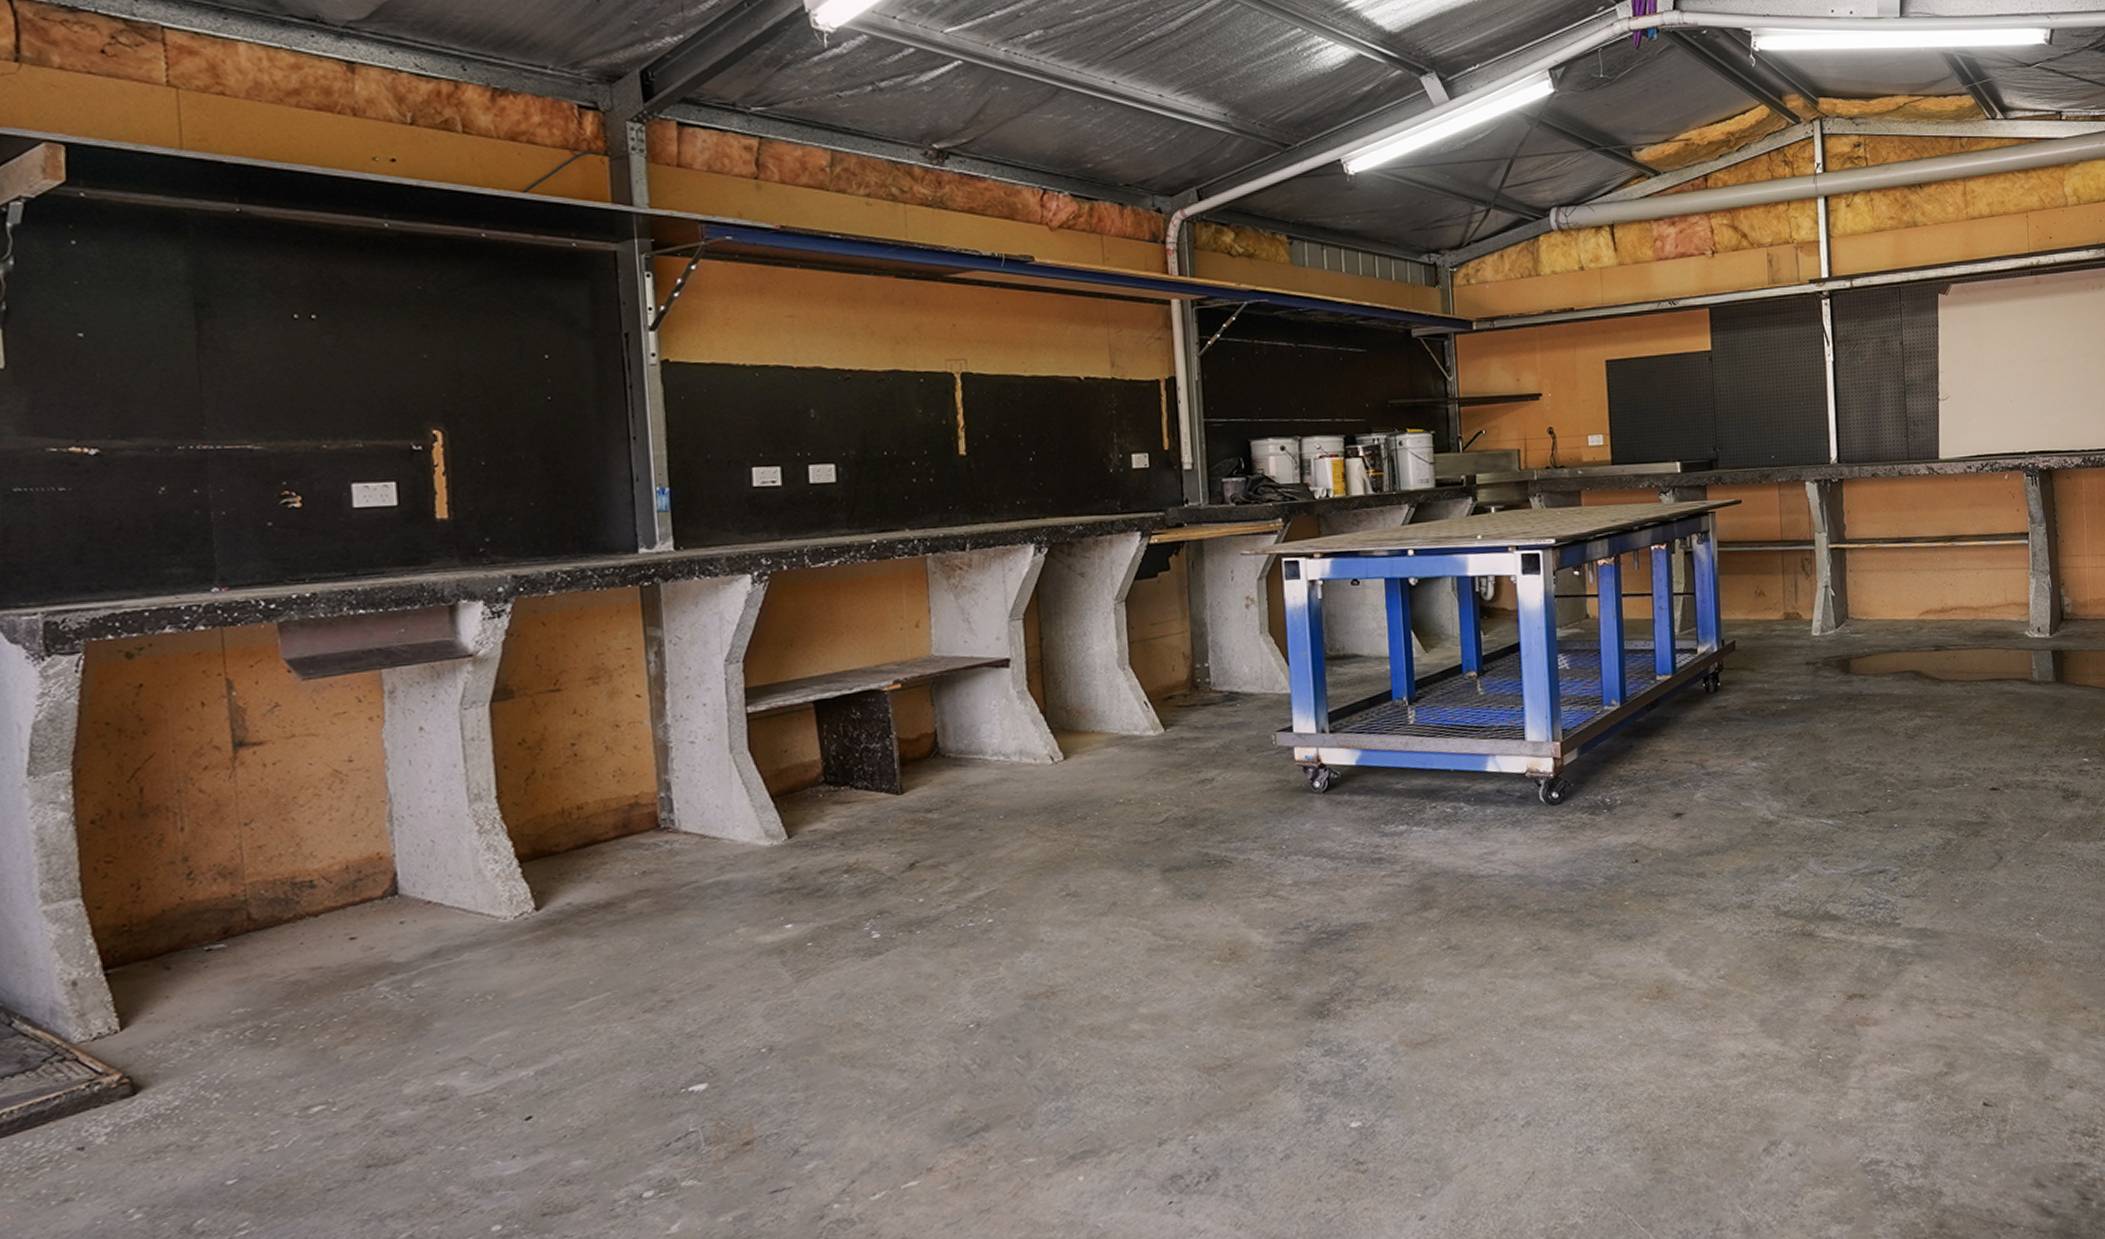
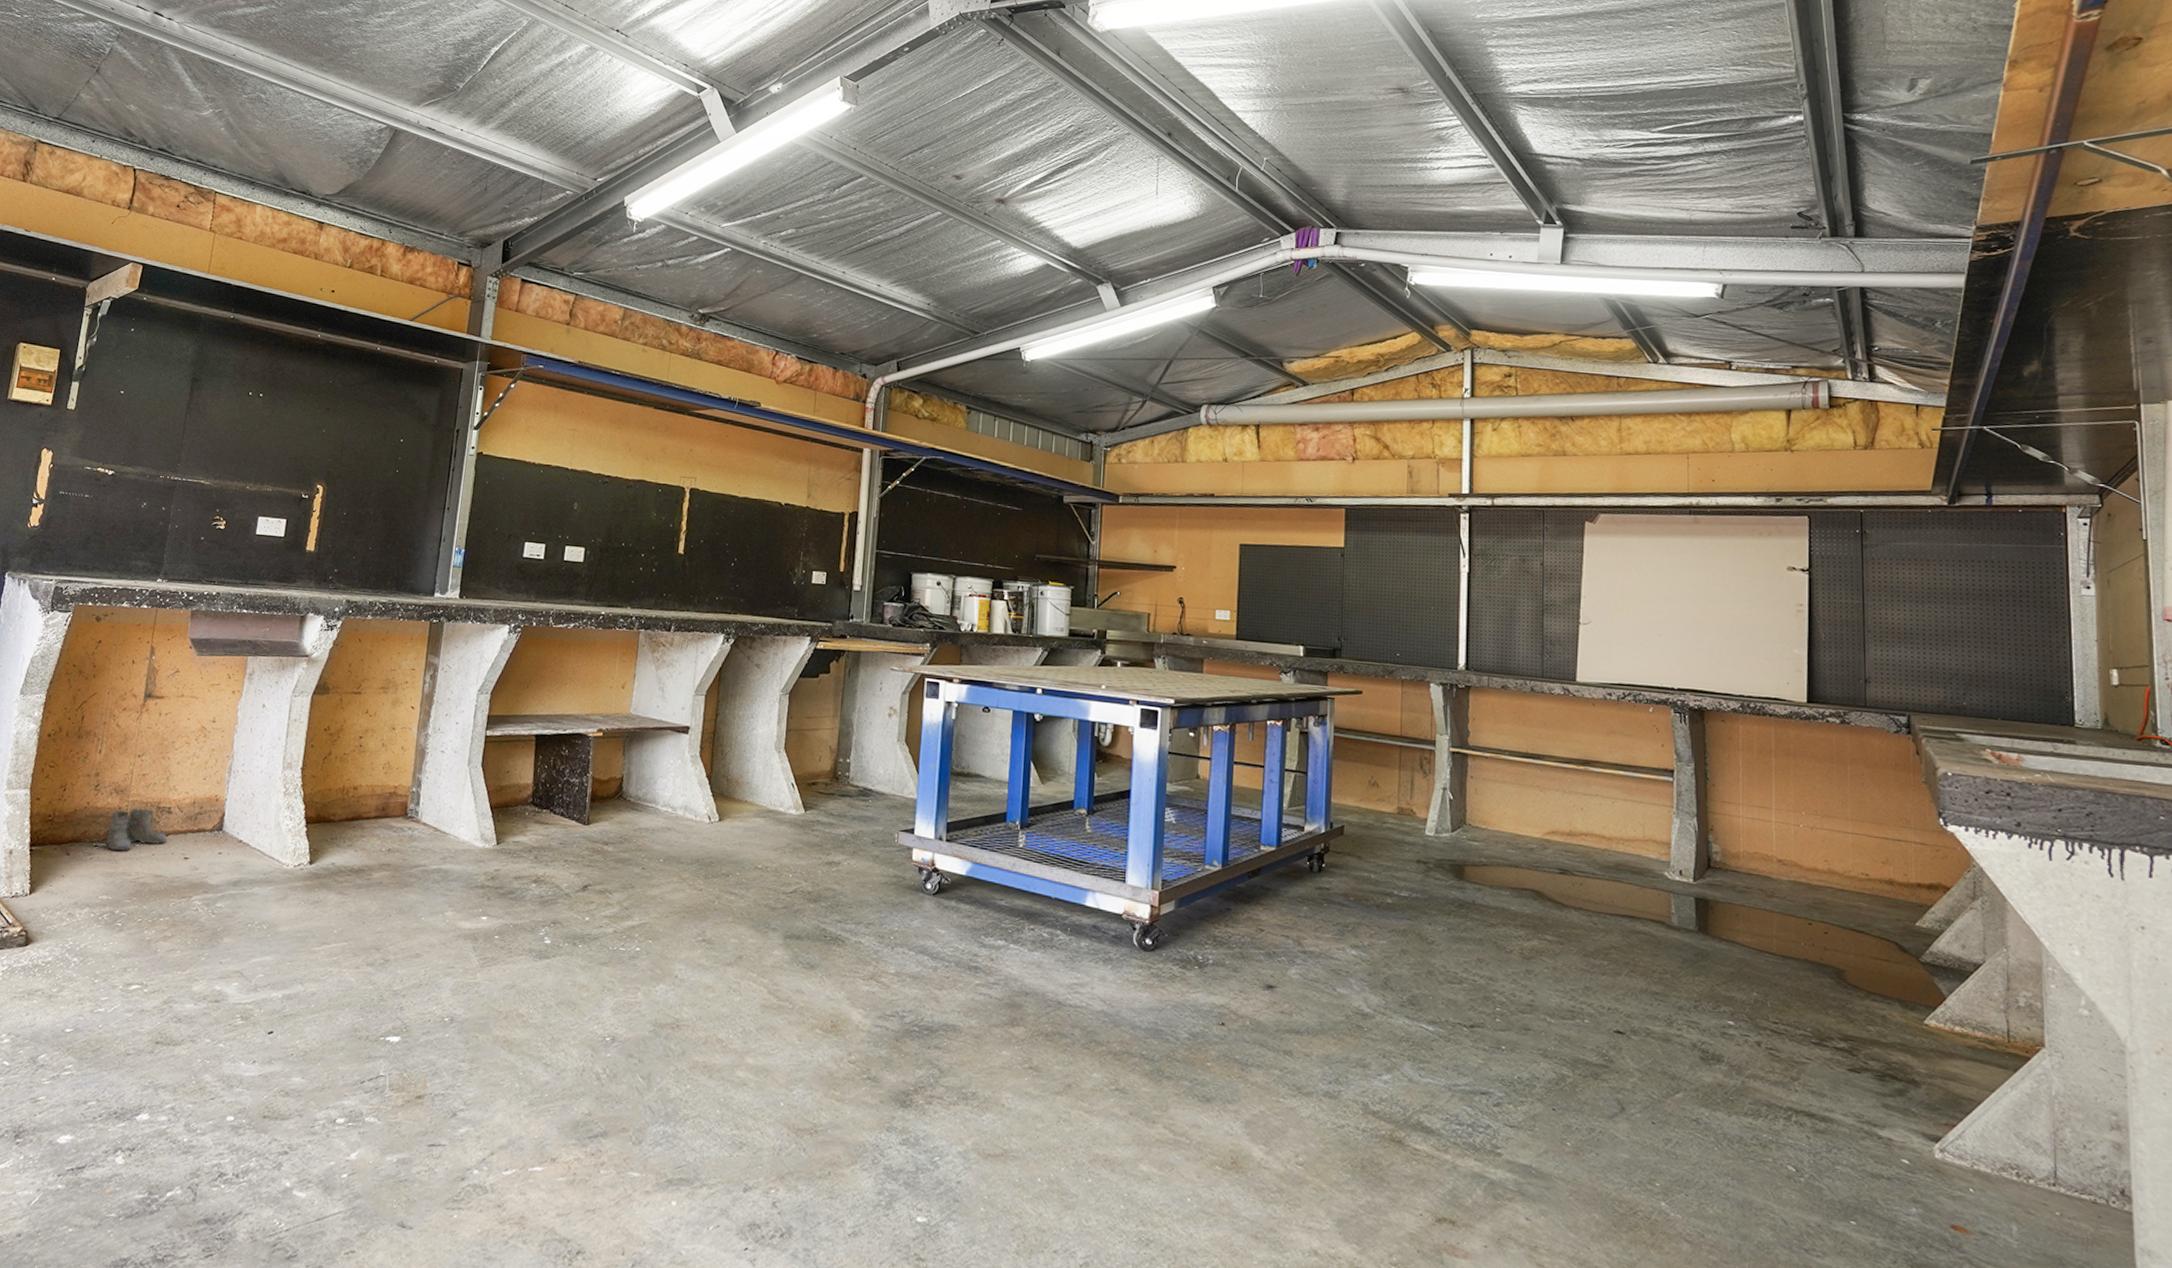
boots: none [212,888,318,952] -> present [97,808,167,853]

